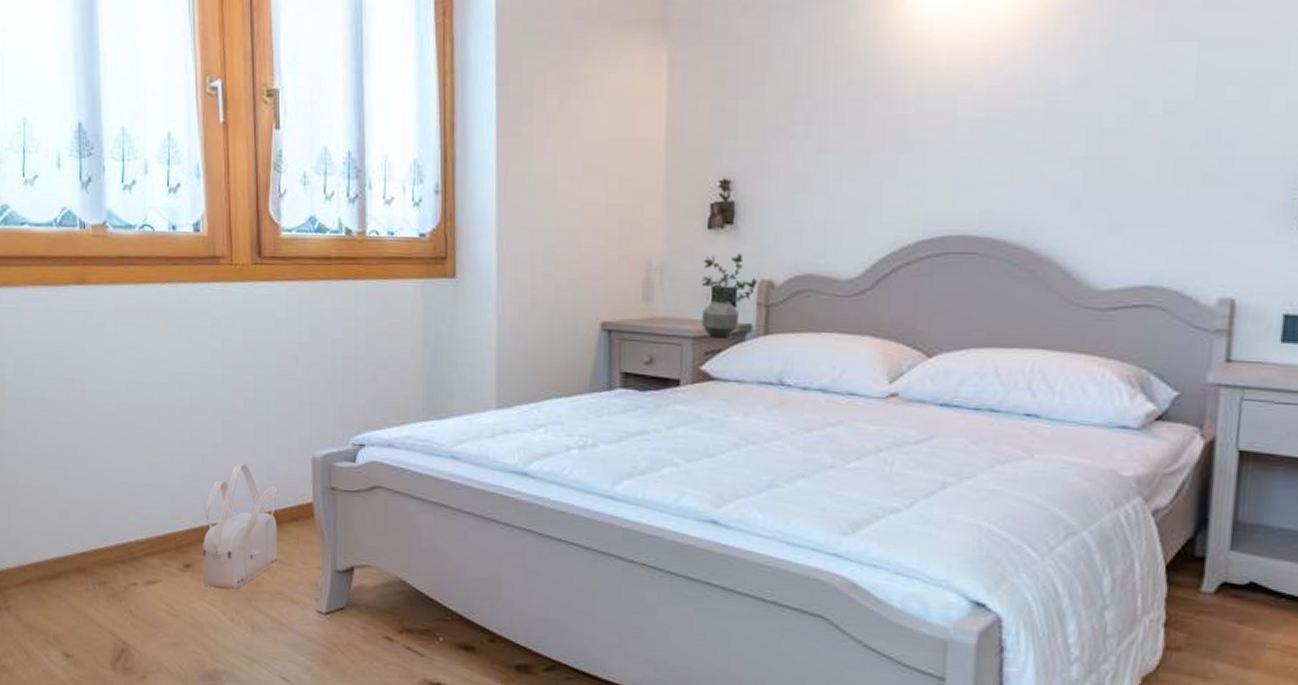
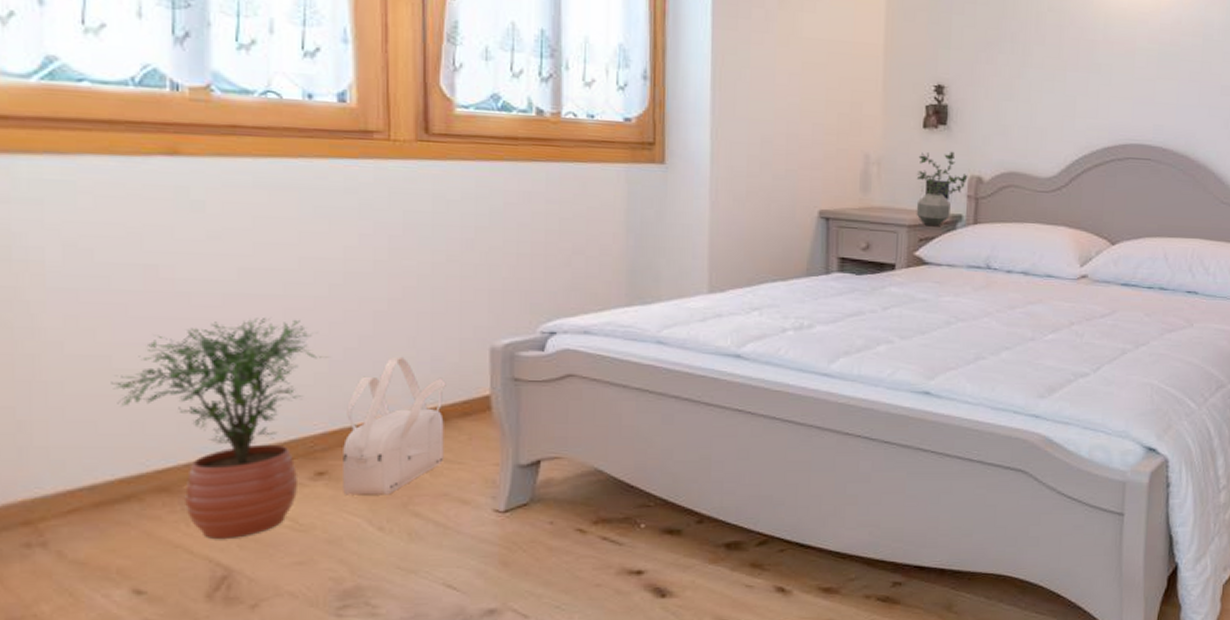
potted plant: none [48,425,191,617] -> present [113,318,328,539]

